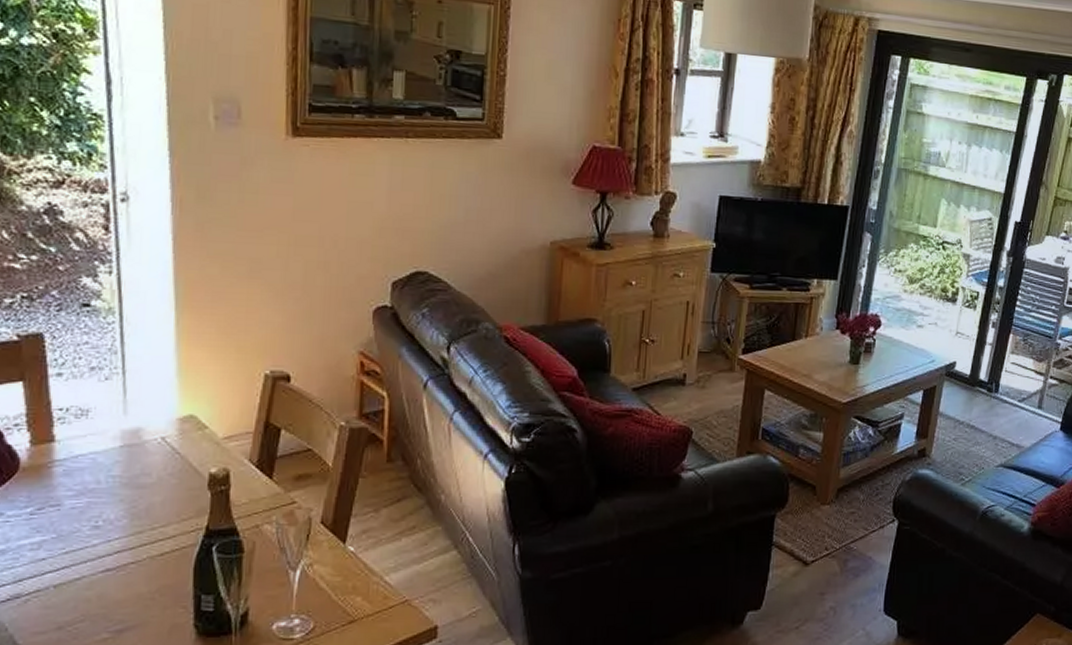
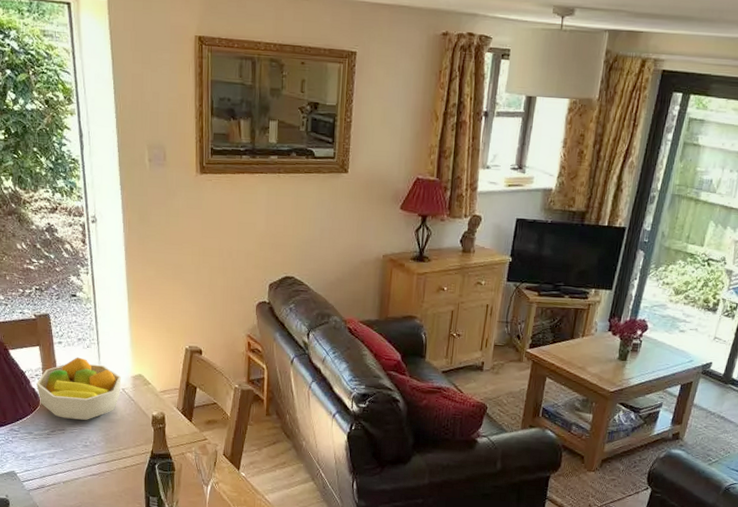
fruit bowl: none [15,394,161,488] -> present [37,357,122,420]

